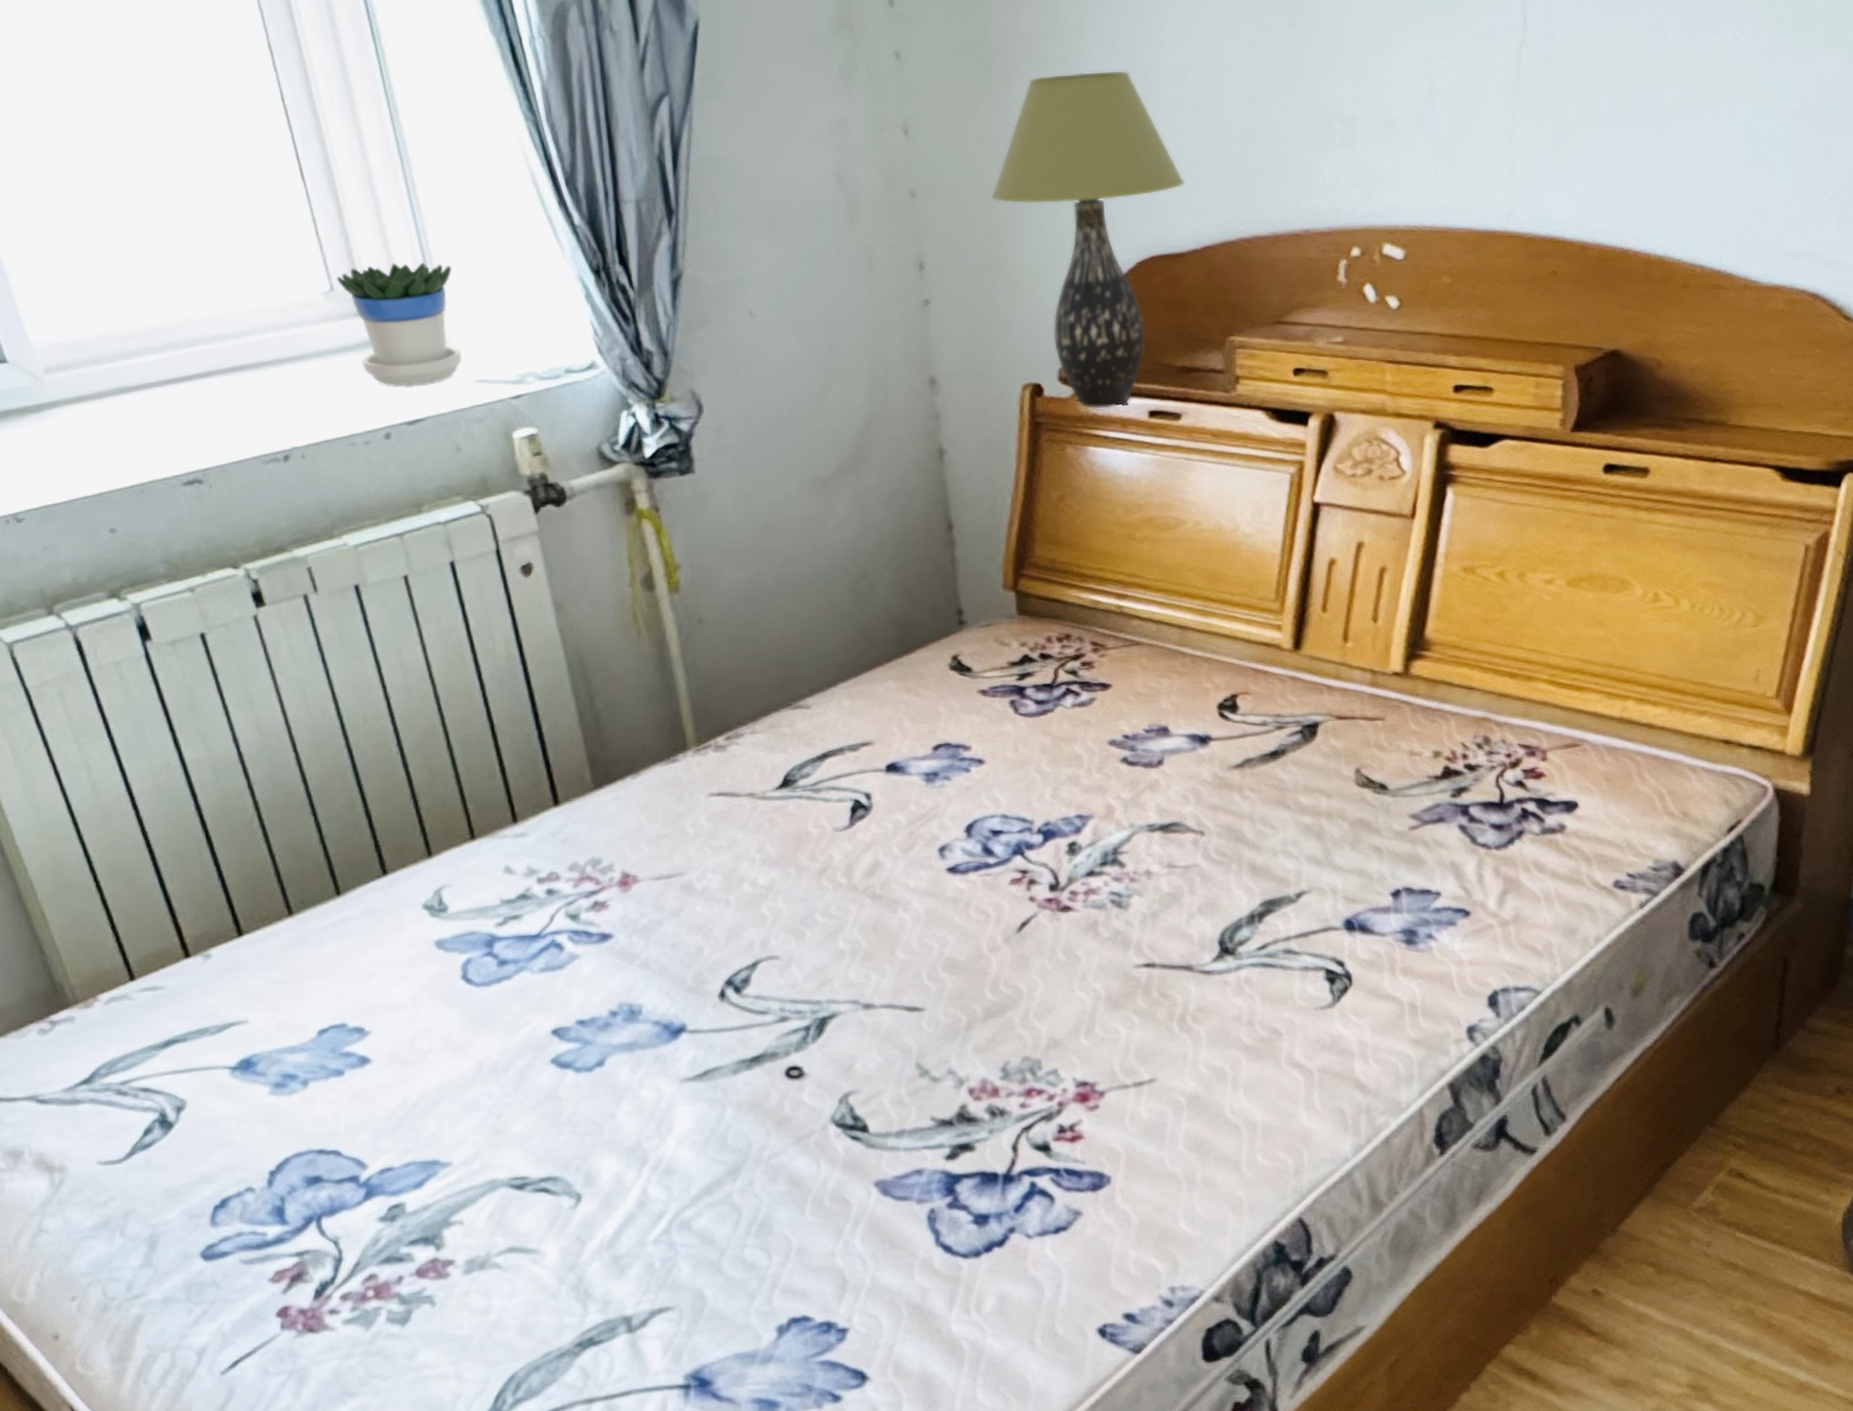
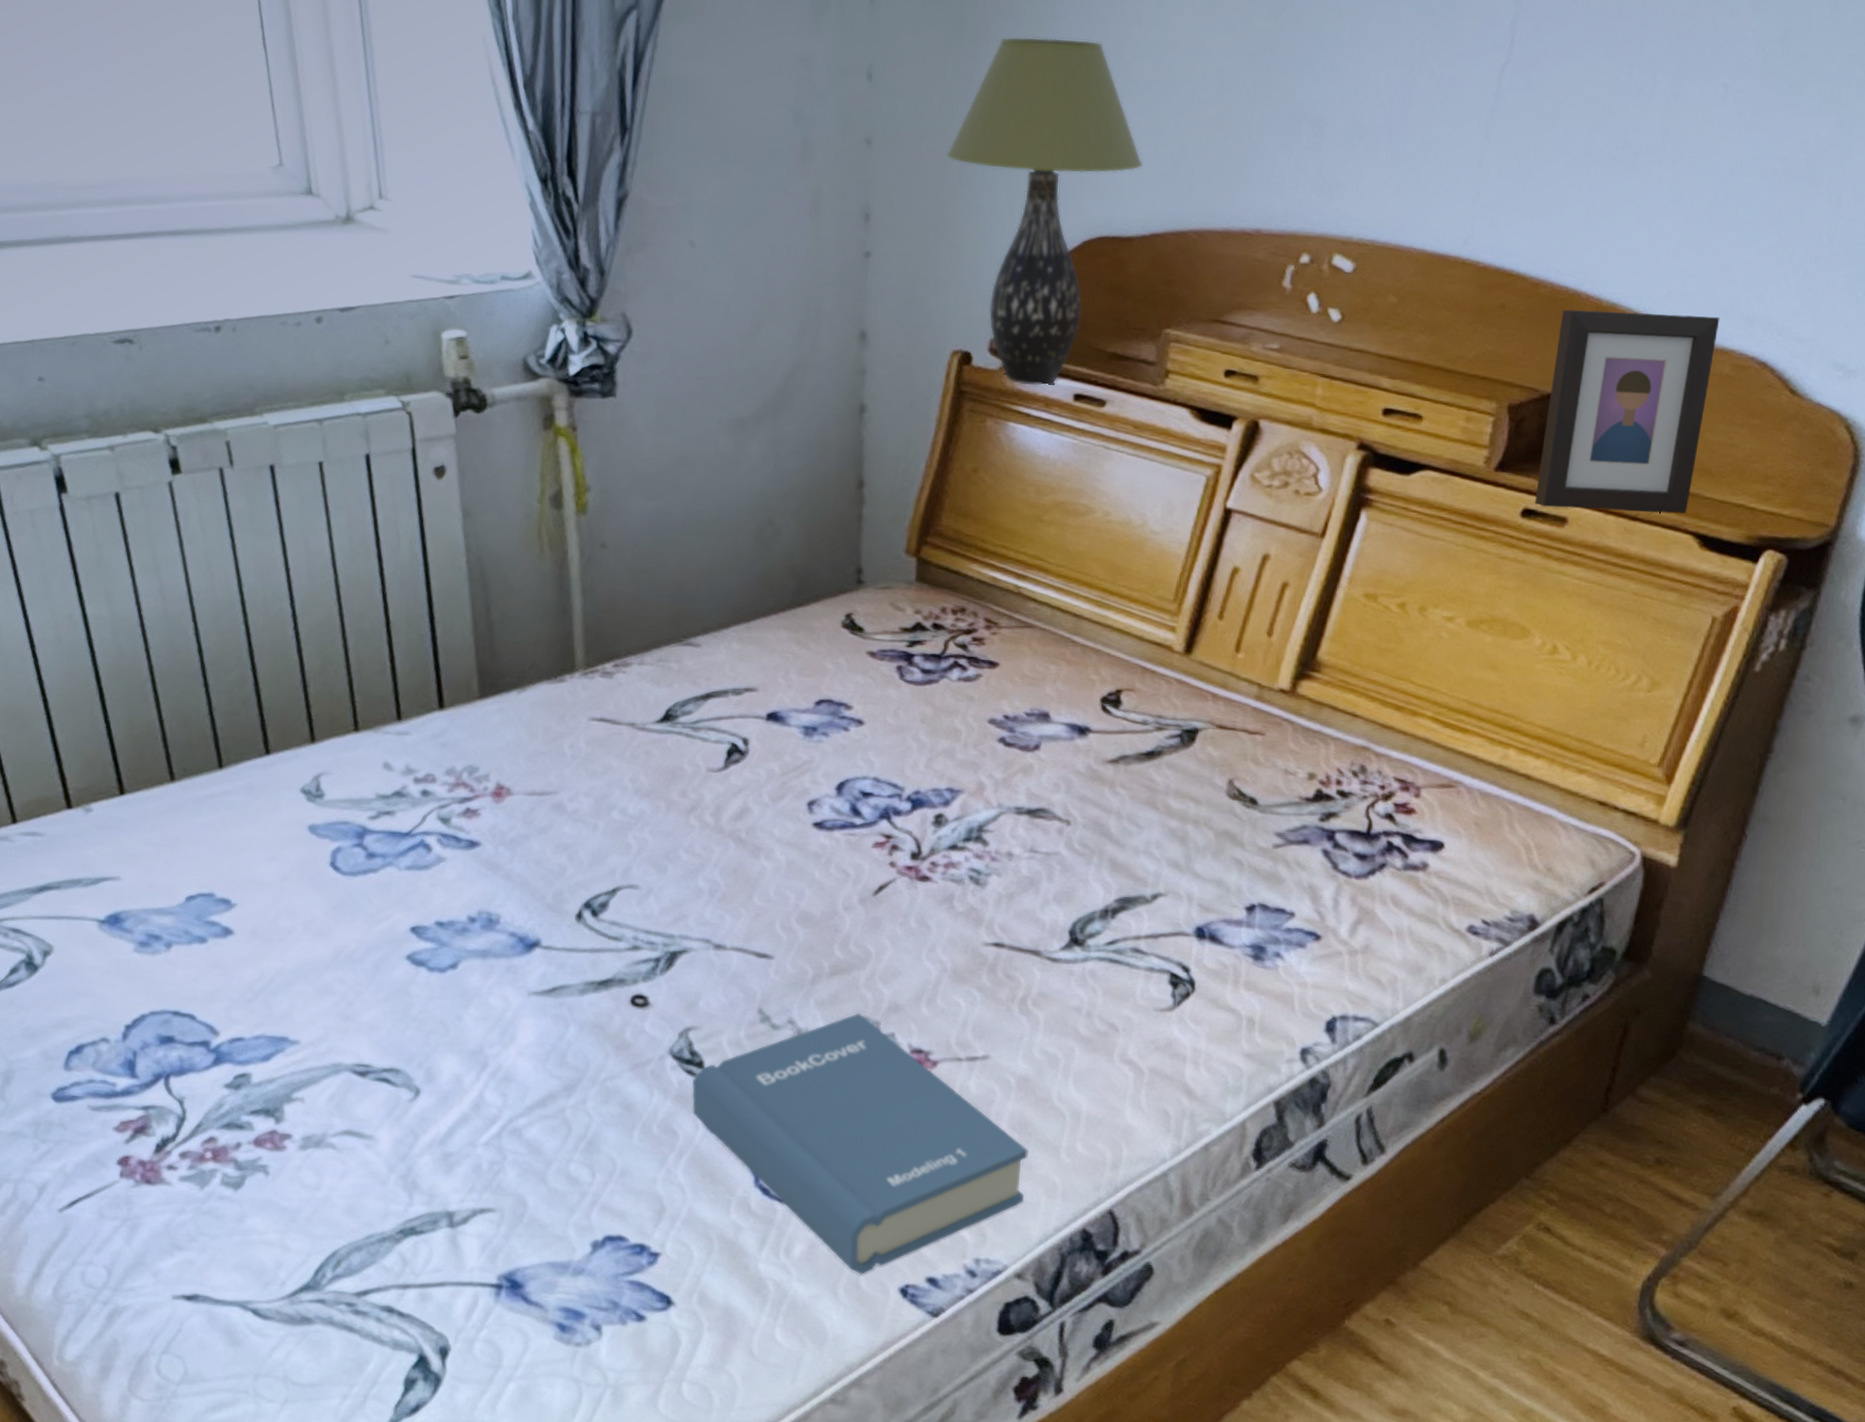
flowerpot: present [337,263,462,386] -> none [287,145,401,272]
hardback book: none [858,1053,1211,1321] -> present [691,1013,1028,1275]
picture frame: none [1613,256,1766,461] -> present [1535,310,1720,514]

